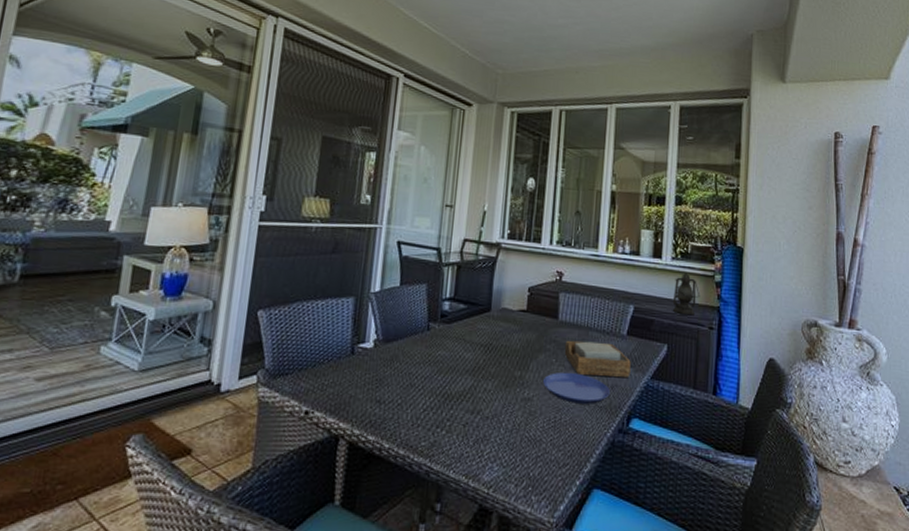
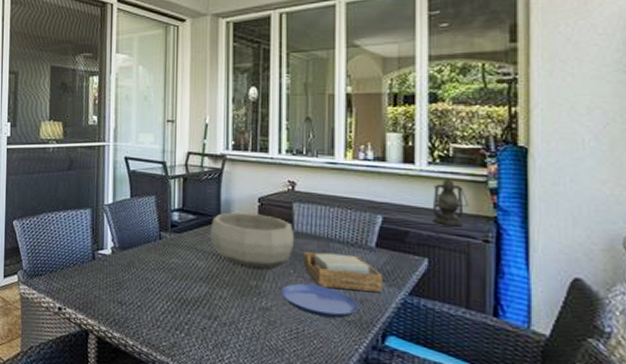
decorative bowl: none [479,302,559,358] -> present [210,212,295,268]

